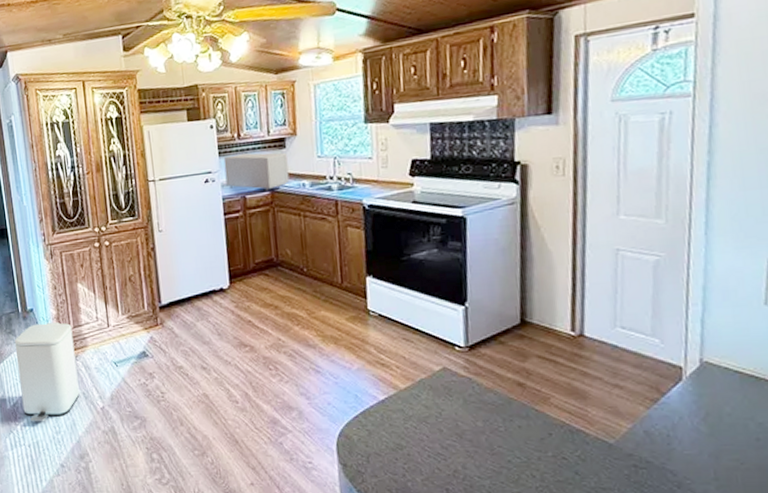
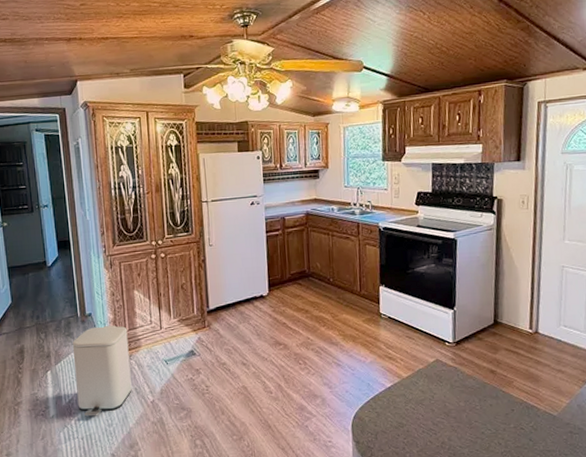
microwave: present [223,152,290,191] -> none [267,181,321,213]

